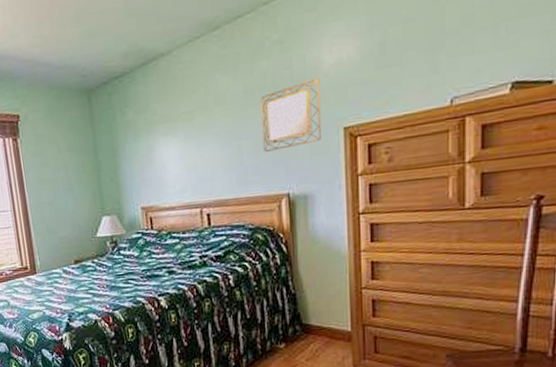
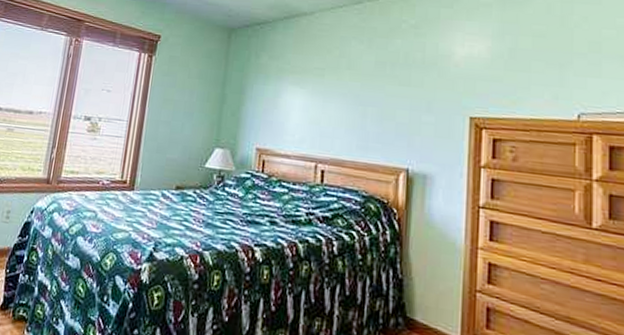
home mirror: present [260,79,321,152] -> none [388,66,450,125]

